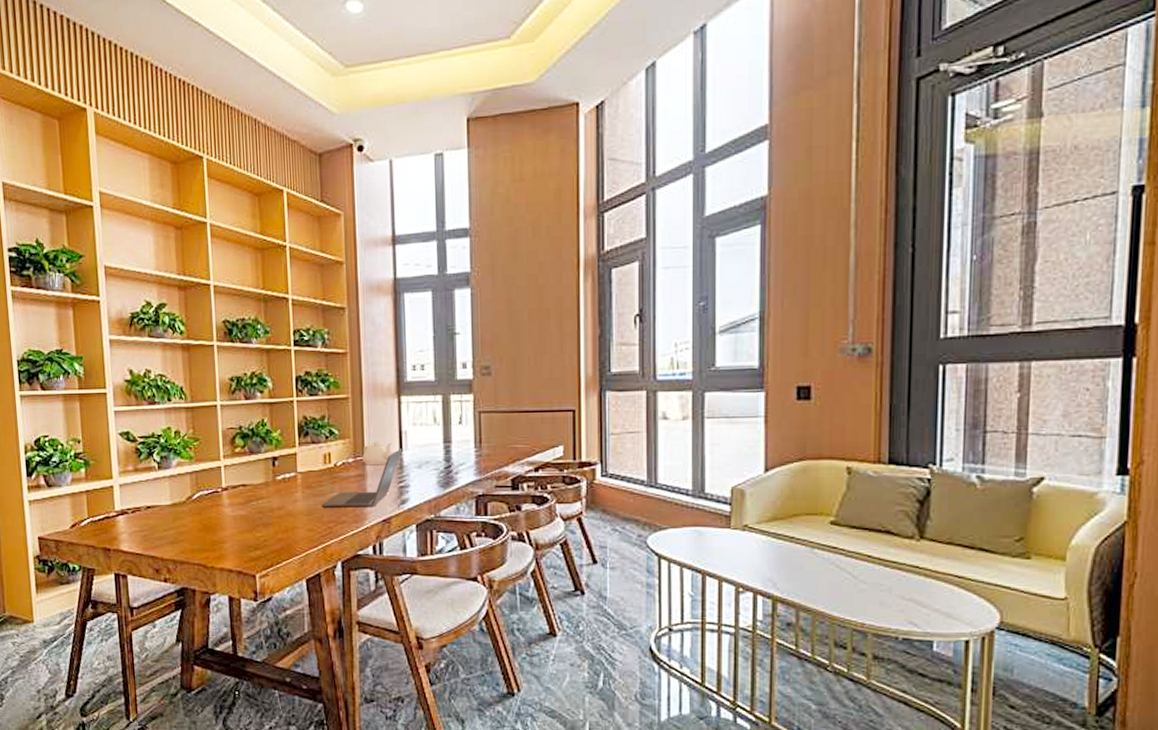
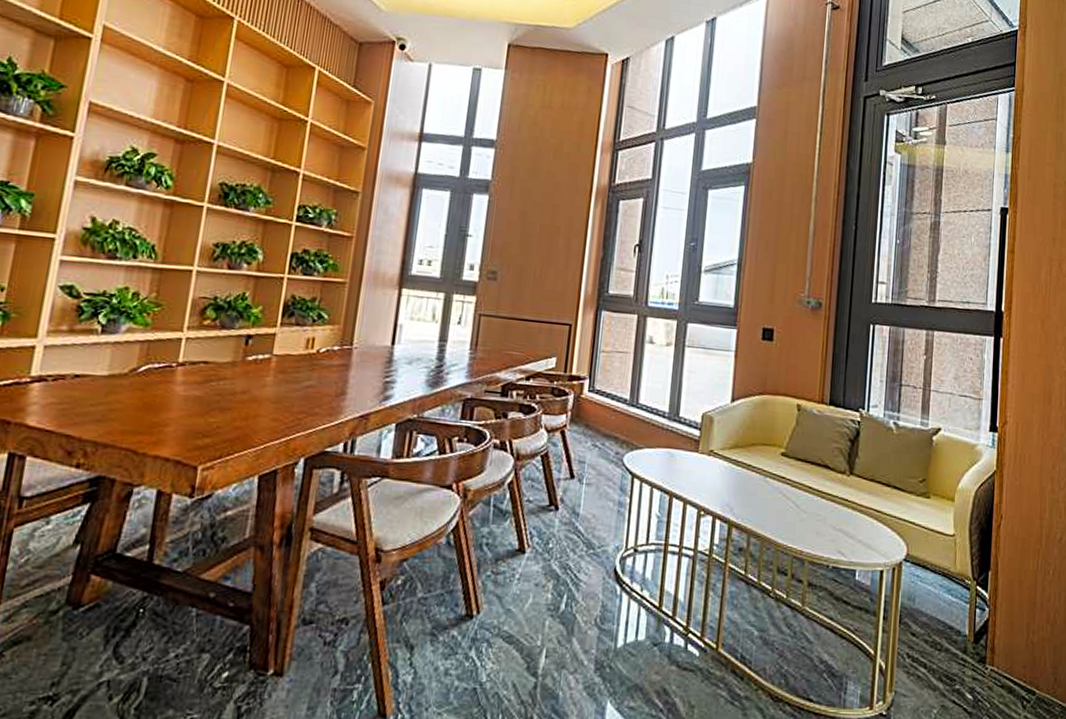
laptop: present [321,449,403,508] -> none [293,342,395,401]
teapot: present [362,441,392,466] -> none [349,331,384,357]

